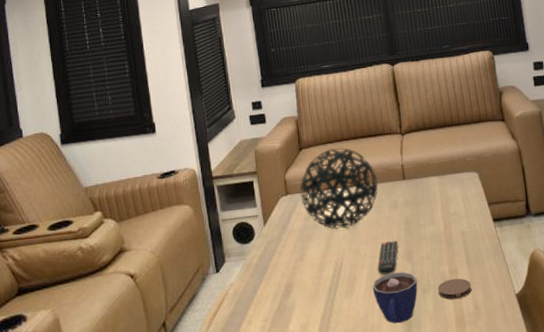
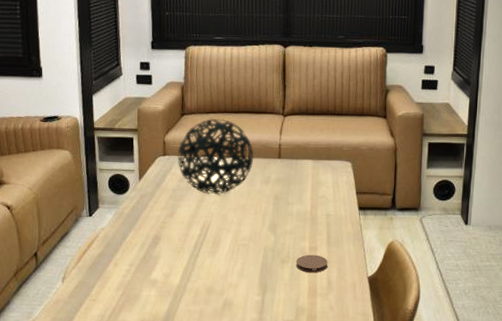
cup: present [372,271,418,324] -> none [235,241,278,286]
remote control: present [378,241,398,275] -> none [242,212,265,242]

